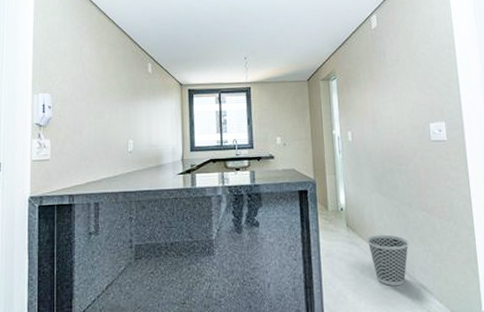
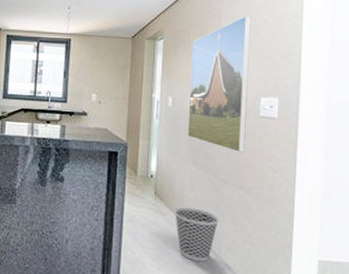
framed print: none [362,50,423,176] -> present [187,15,251,153]

